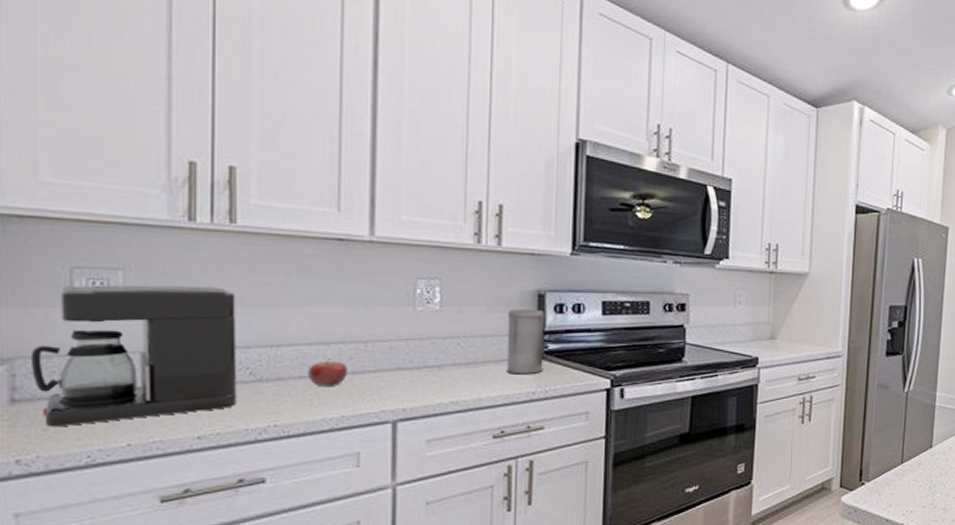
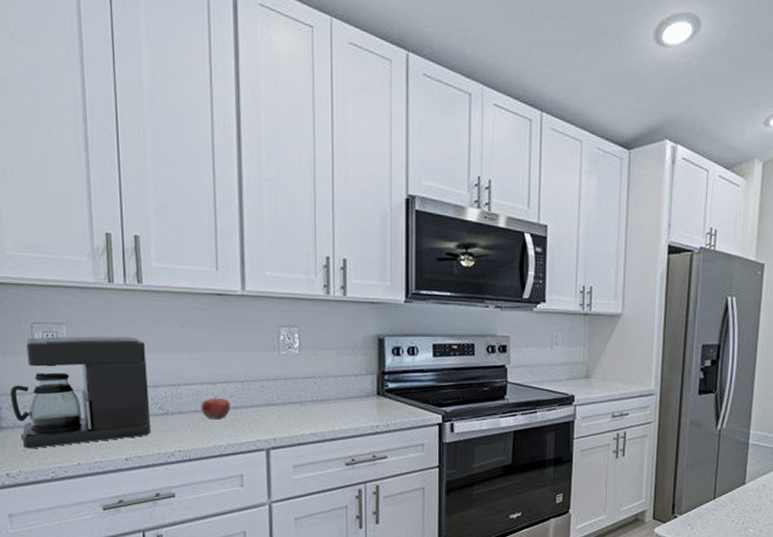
canister: present [506,308,545,375] -> none [354,351,385,411]

